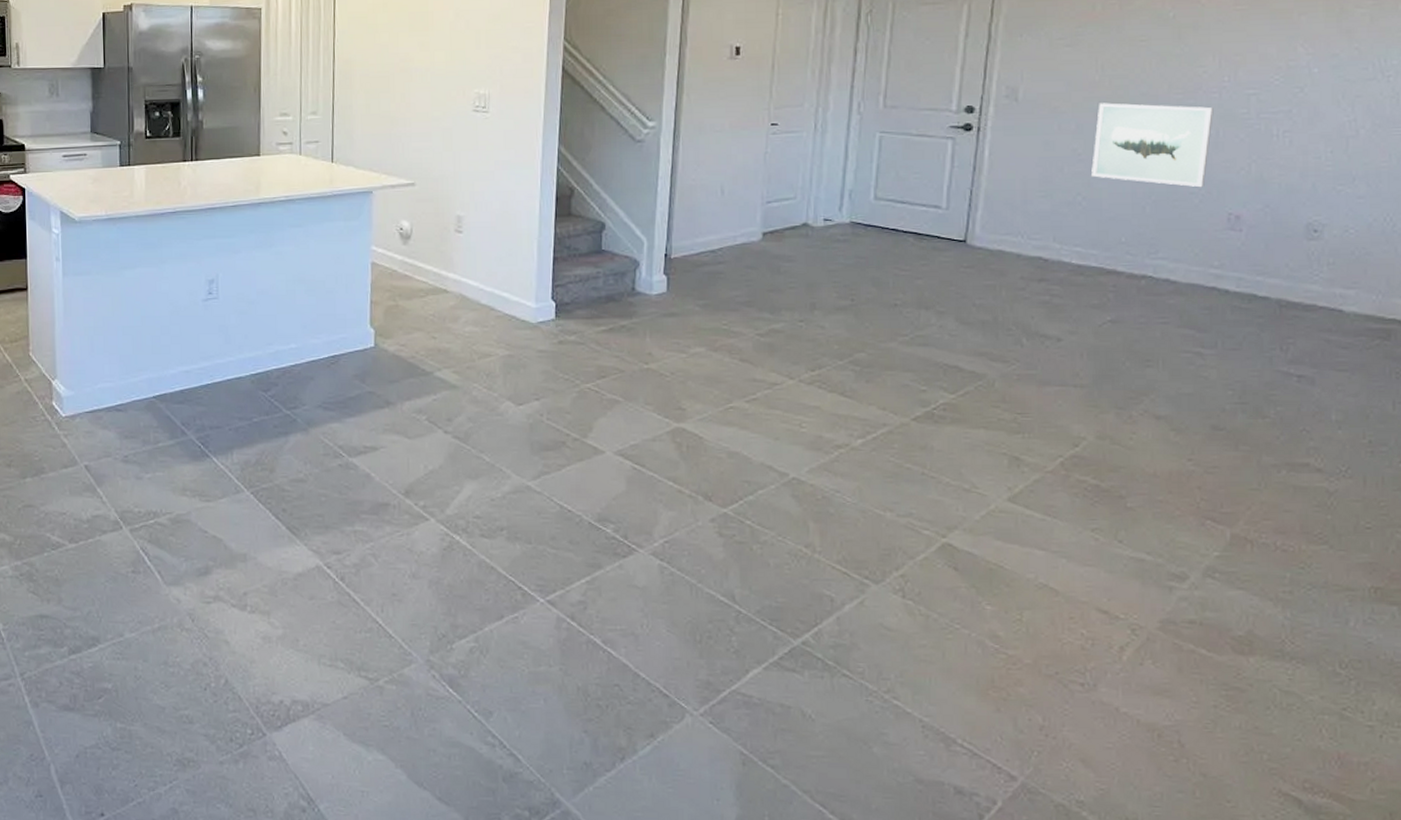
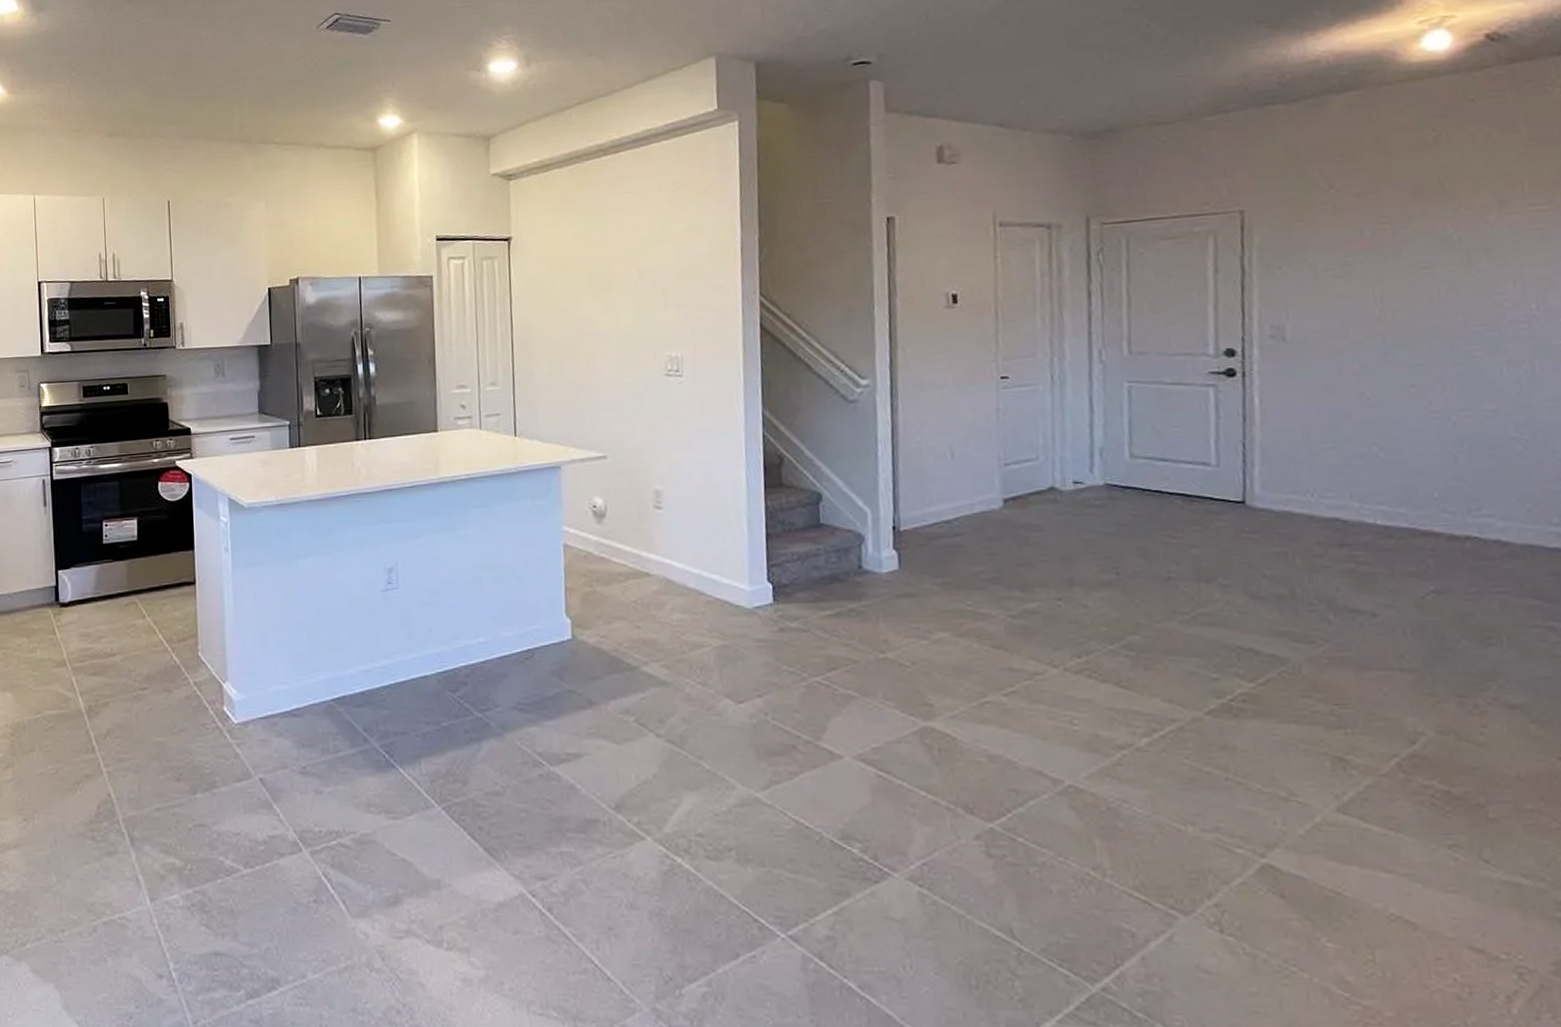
wall art: present [1091,103,1213,188] -> none [1383,338,1527,432]

